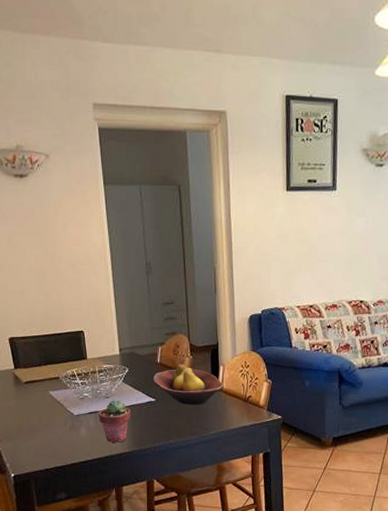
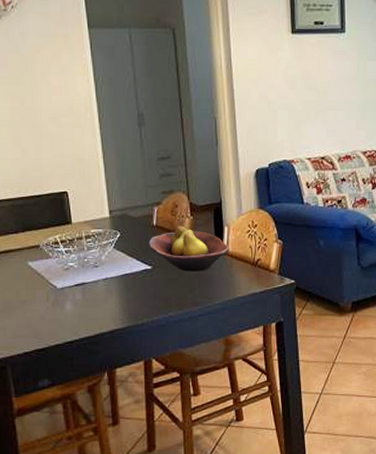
potted succulent: present [98,400,131,443] -> none [86,269,124,318]

